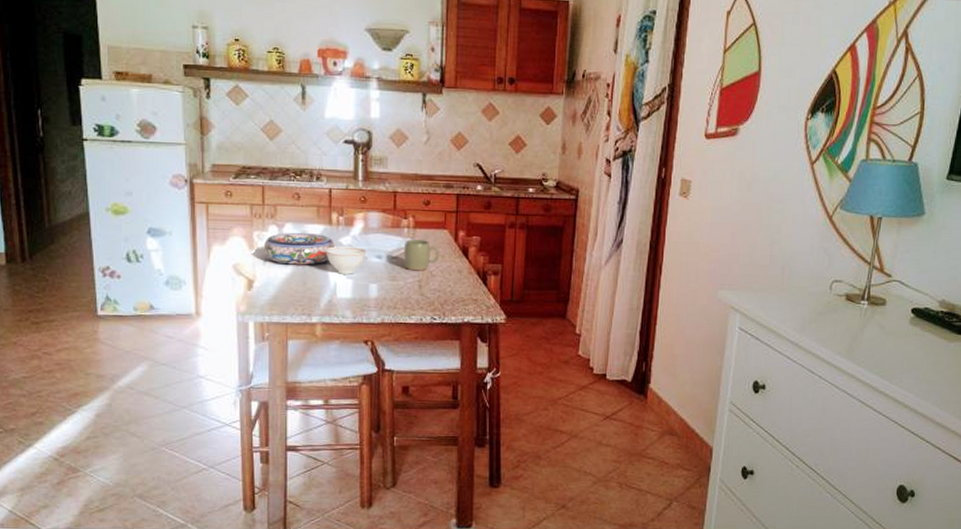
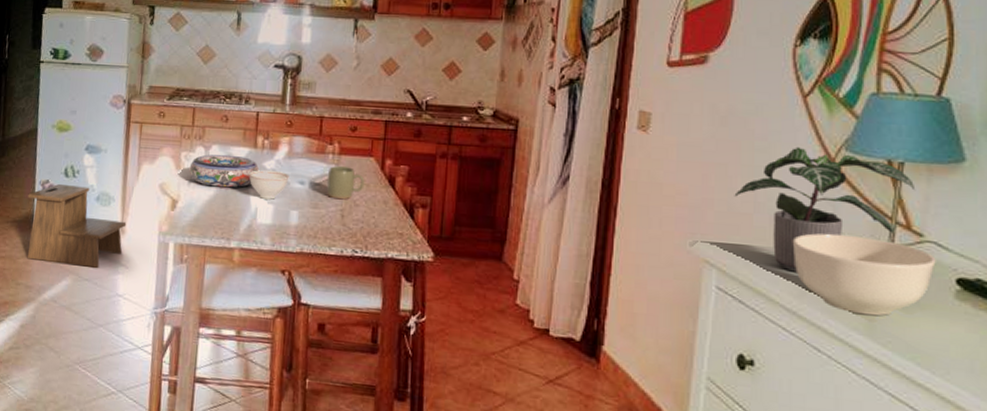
step stool: none [87,270,201,352] -> present [27,184,127,268]
potted plant: none [755,207,889,312] -> present [734,146,916,272]
bowl: none [797,278,899,342] -> present [792,233,936,316]

